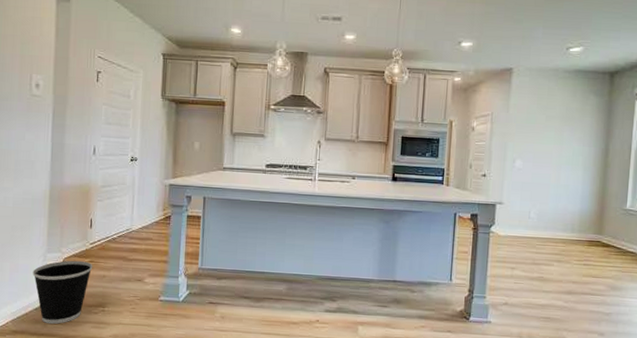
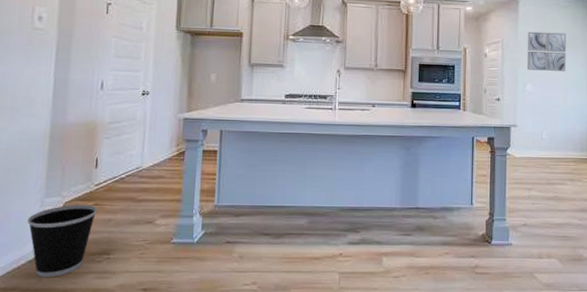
wall art: none [517,104,563,148] -> present [526,31,566,71]

